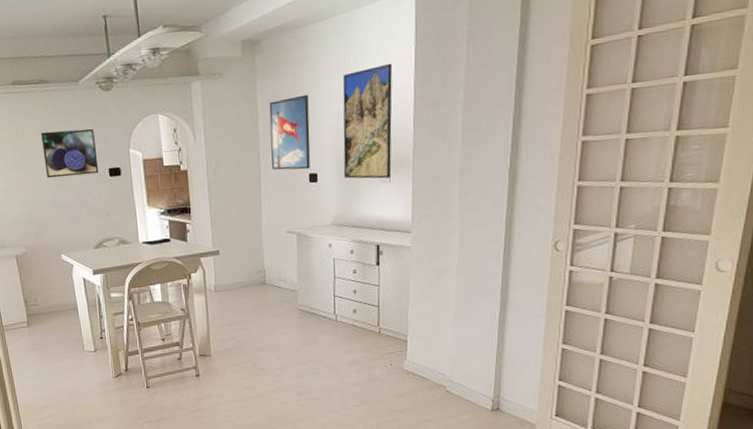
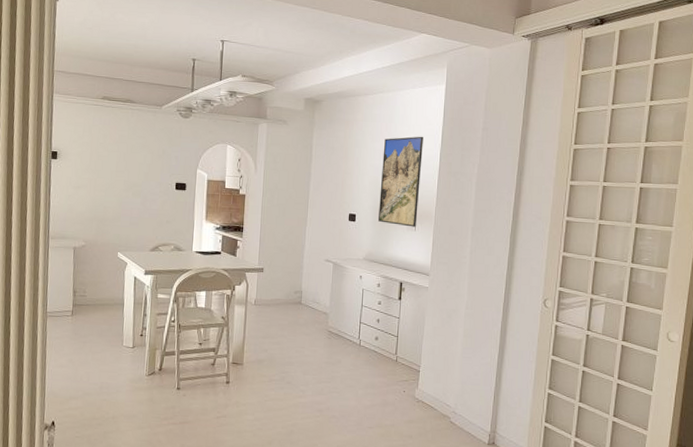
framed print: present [41,128,99,179] -> none [118,143,168,186]
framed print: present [269,94,310,170] -> none [319,149,355,210]

